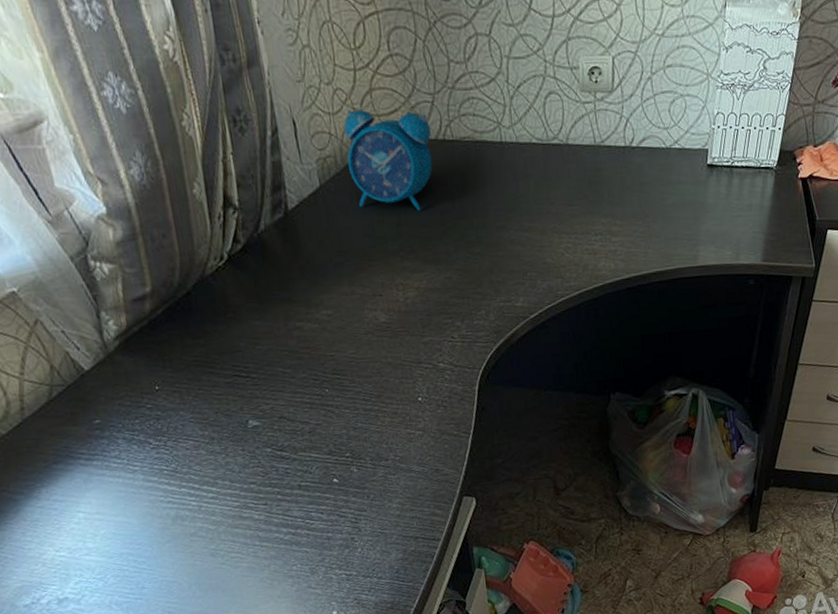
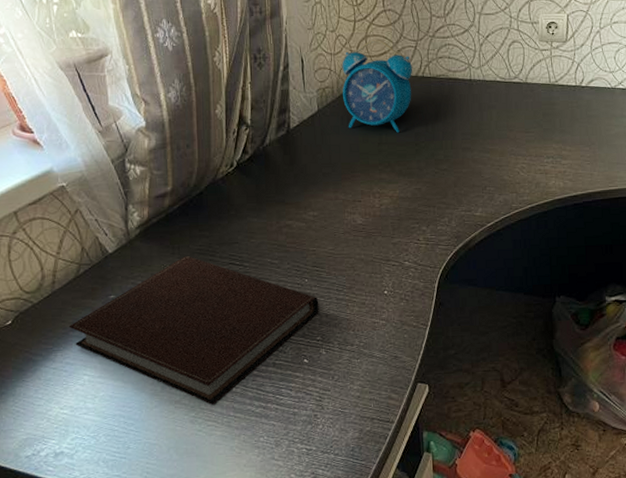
notebook: none [49,369,345,535] -> present [68,256,319,405]

